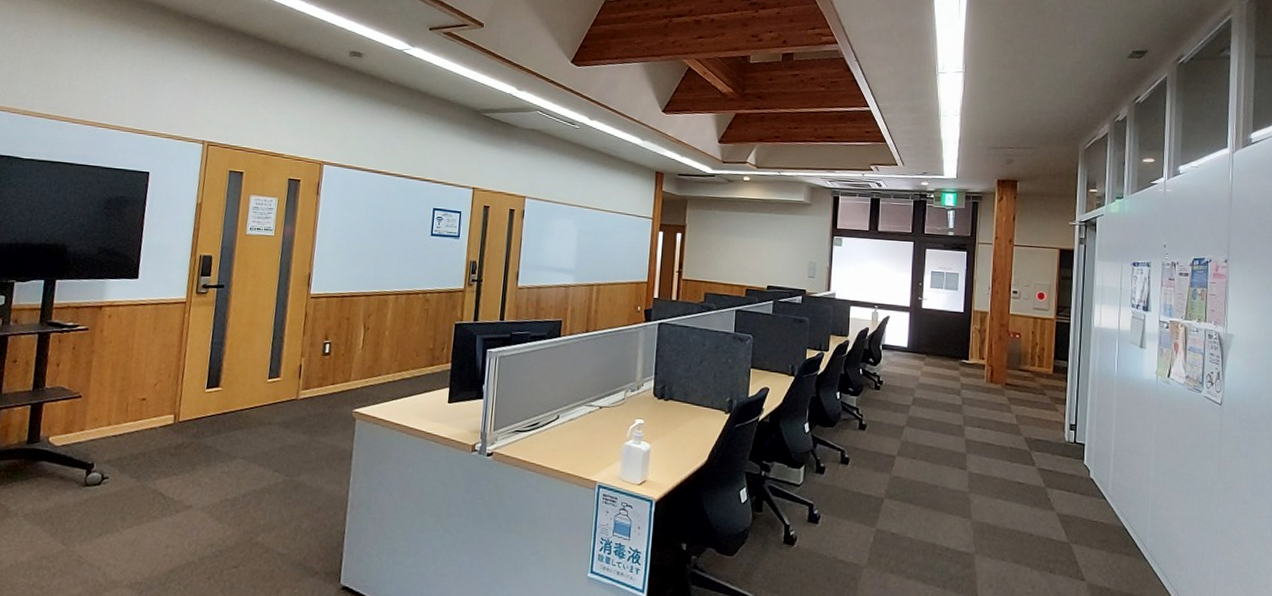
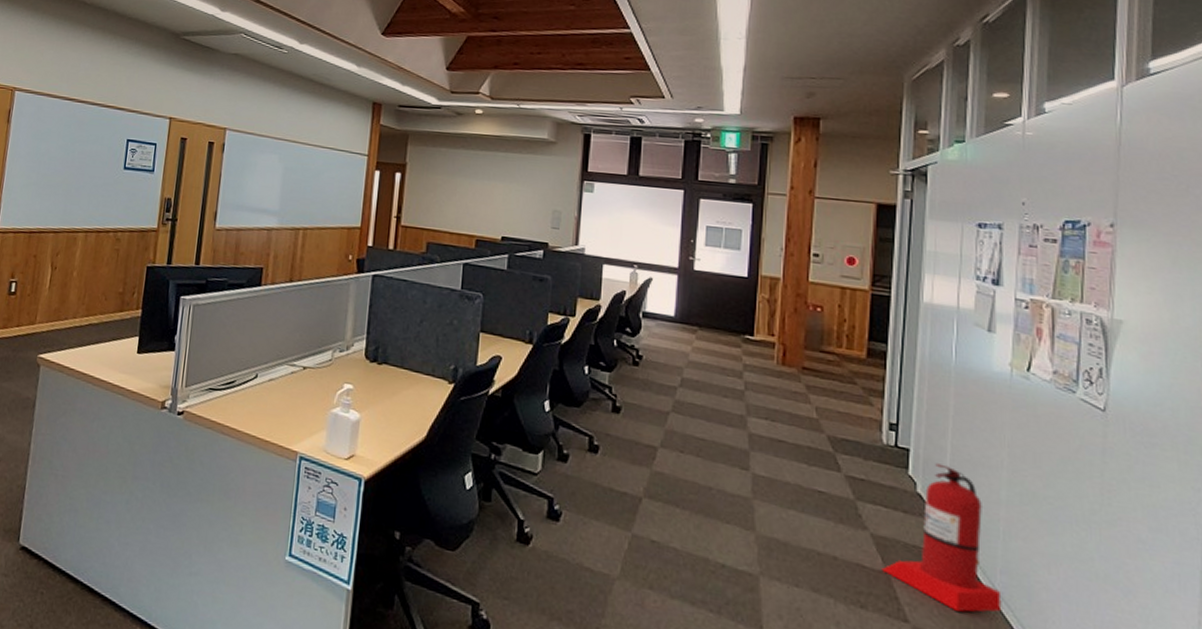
fire extinguisher: none [1065,454,1151,569] -> present [881,463,1002,613]

